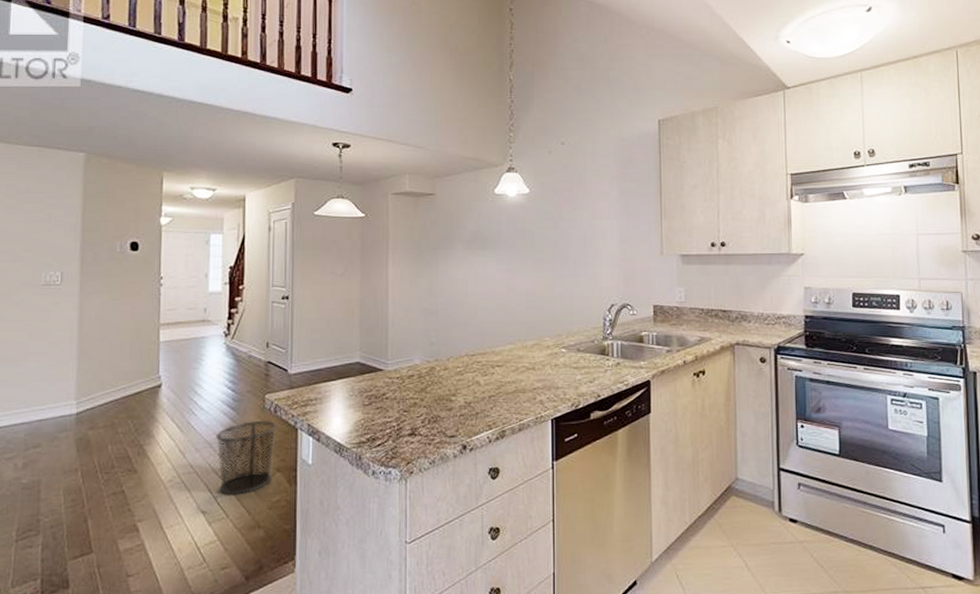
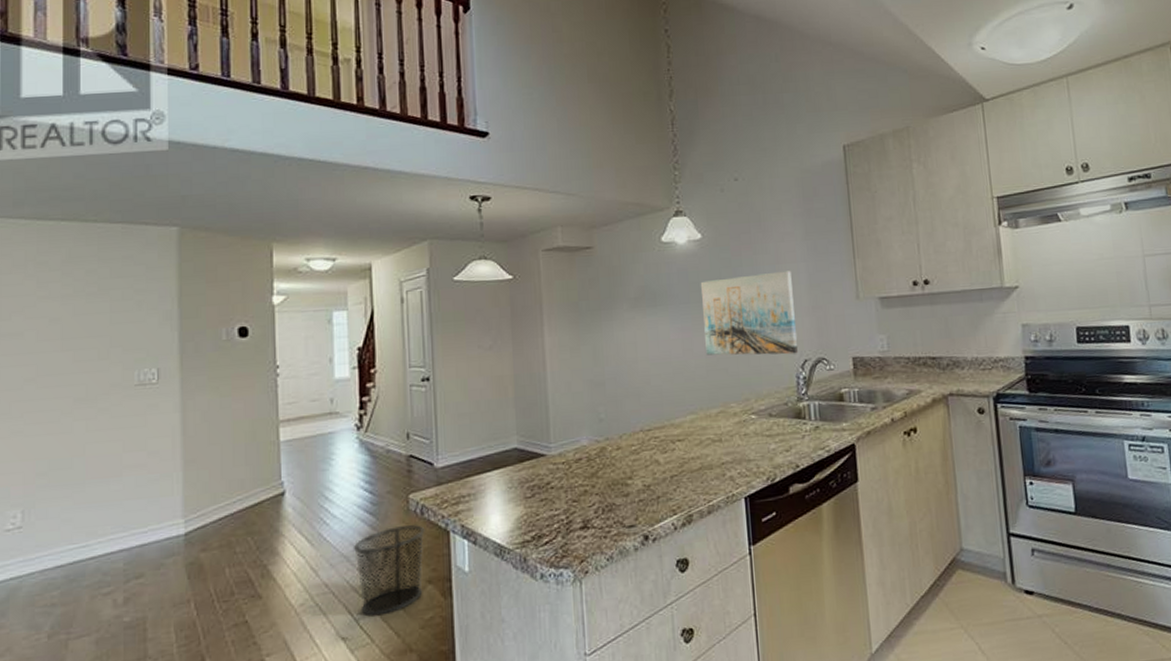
wall art: none [526,226,607,299] -> present [701,270,799,356]

